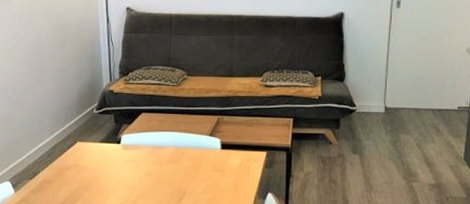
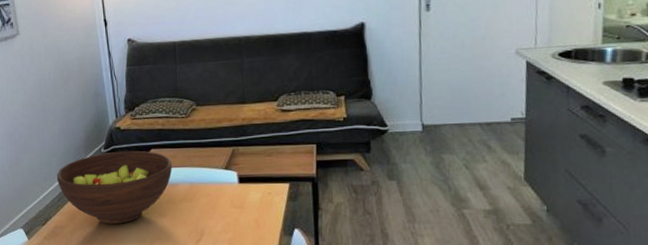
fruit bowl: none [47,113,161,181] -> present [56,150,173,224]

